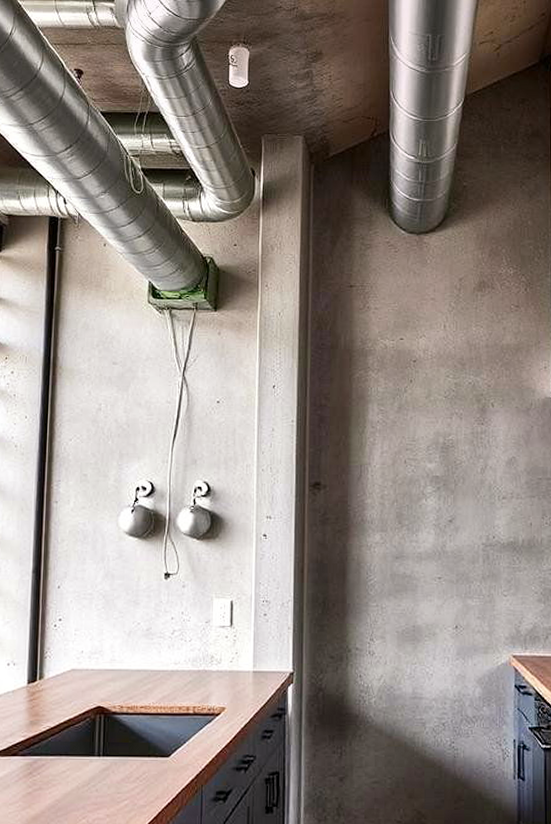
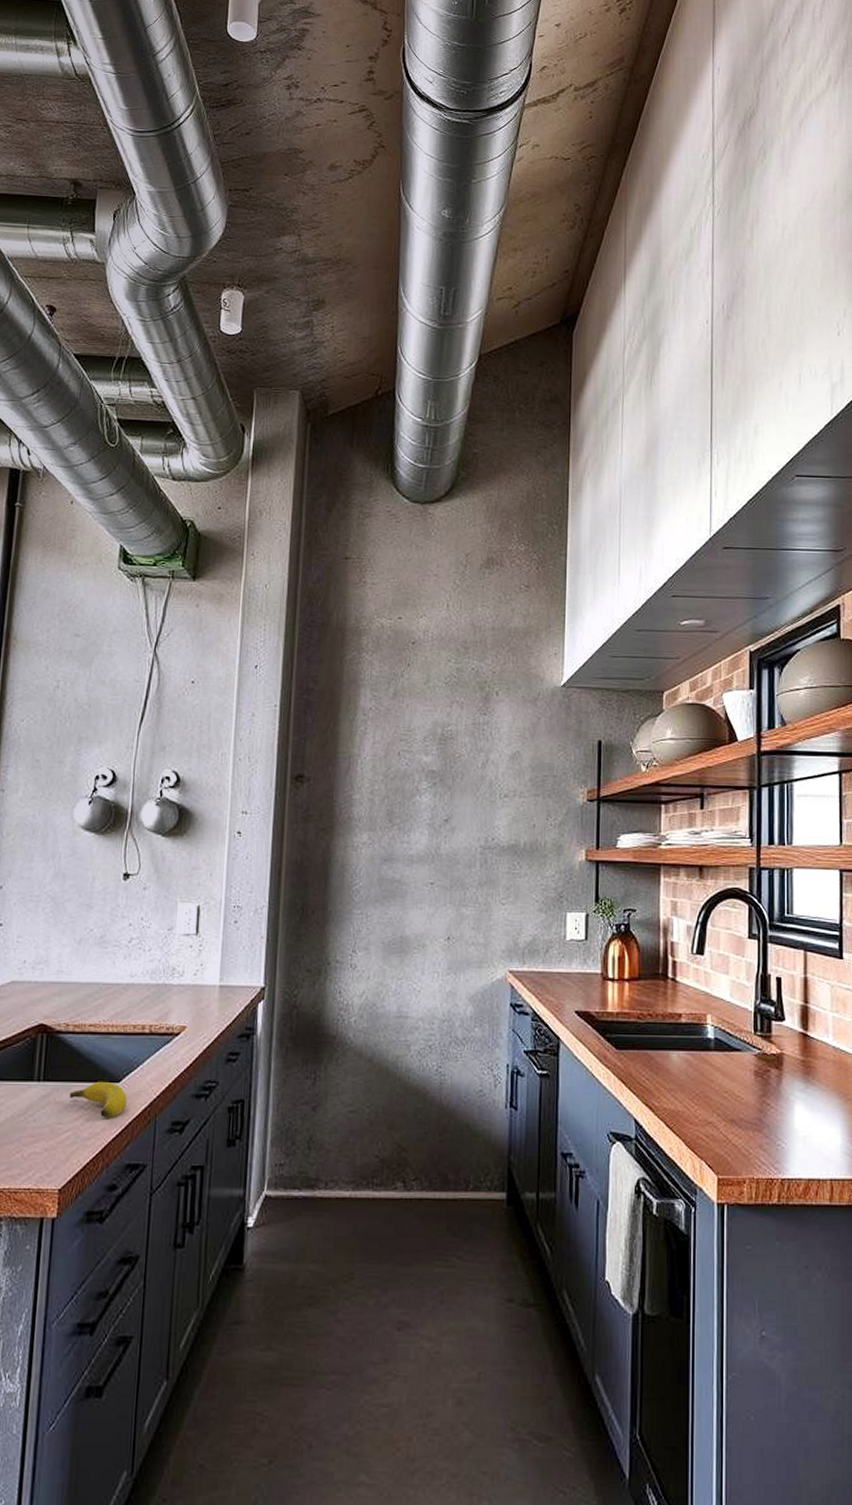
banana: none [126,756,177,788] -> present [69,1081,128,1118]

